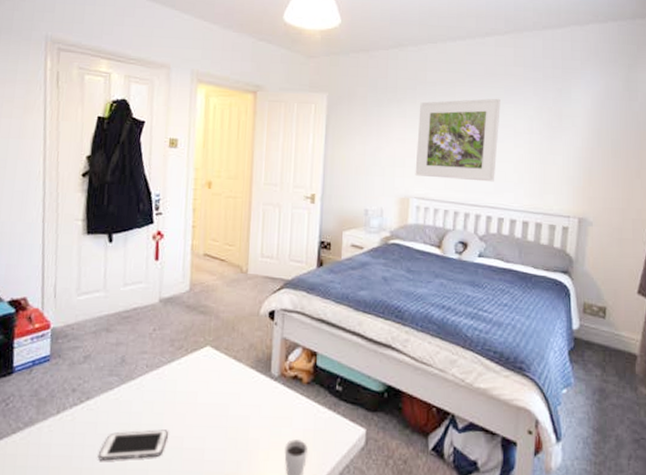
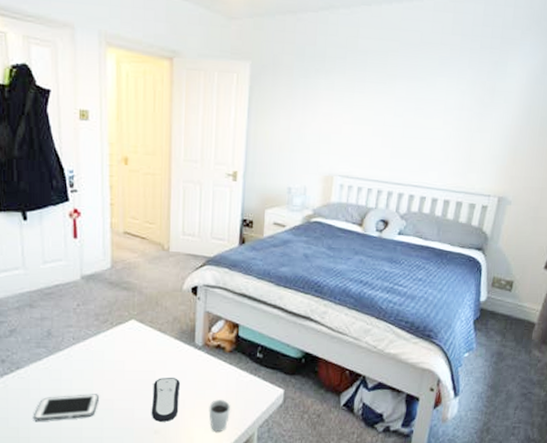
remote control: none [222,412,254,465] -> present [151,378,180,422]
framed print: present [415,98,501,182] -> none [340,70,434,160]

